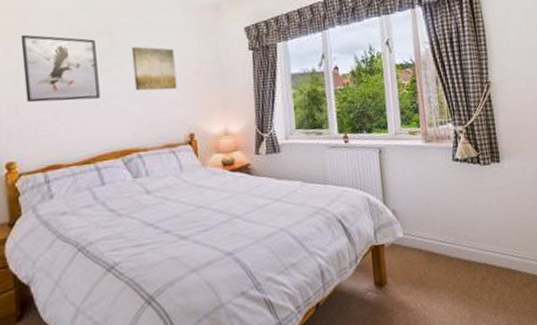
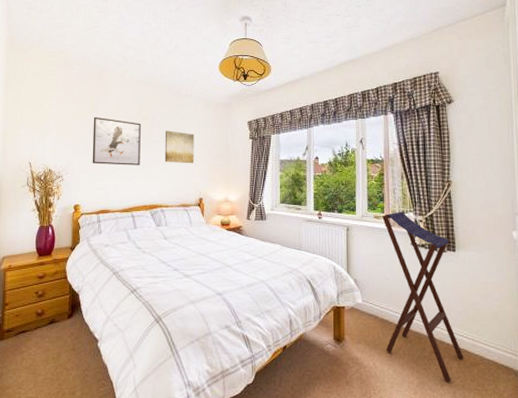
stool: none [418,123,516,310] -> present [382,211,464,382]

